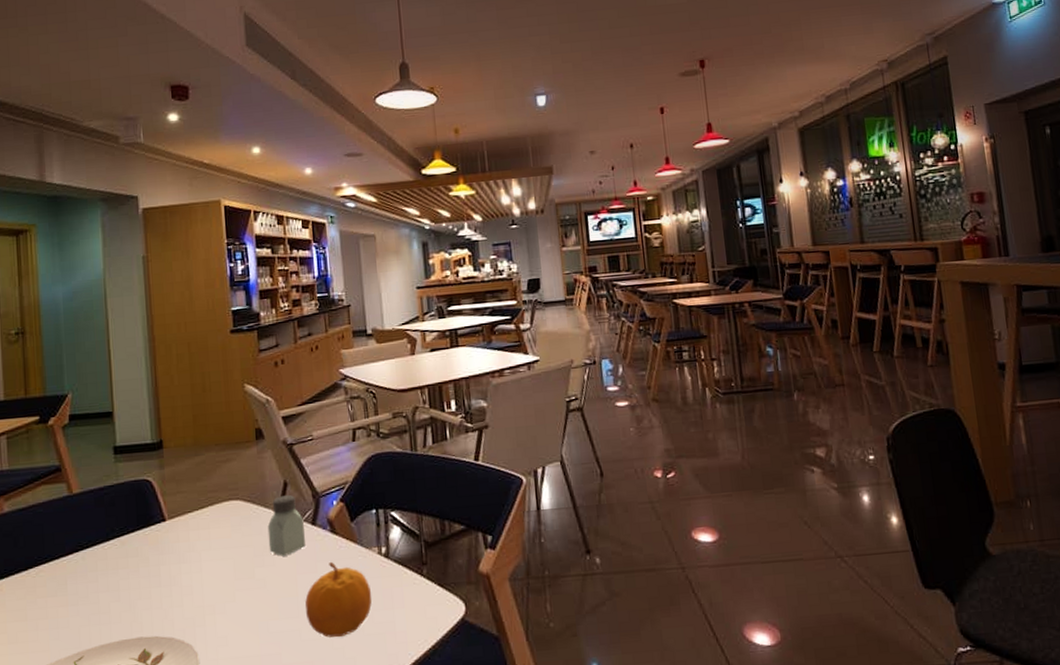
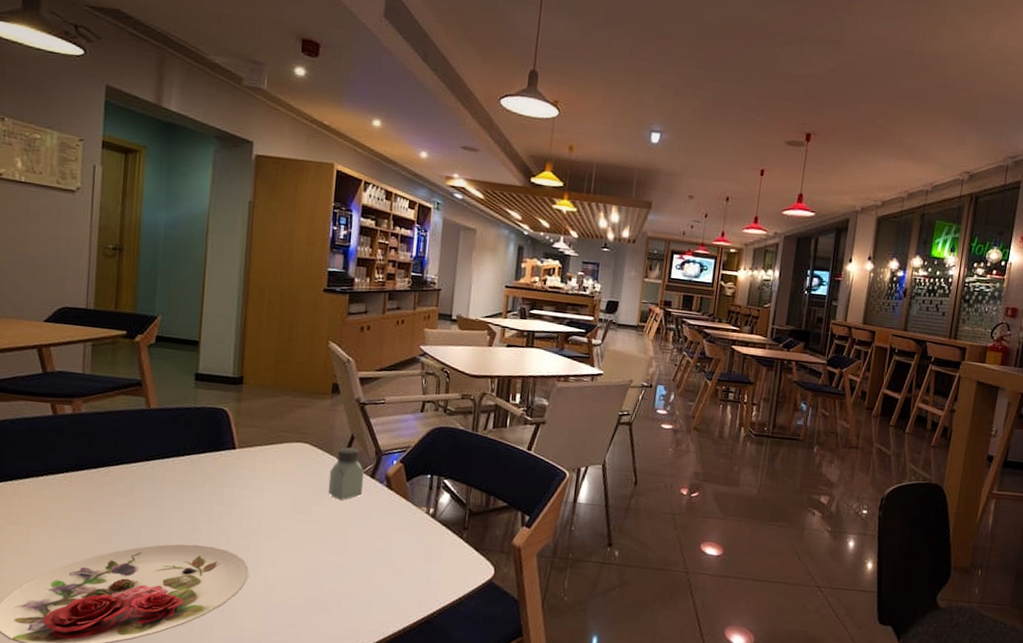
fruit: present [305,561,372,638] -> none [352,512,415,577]

